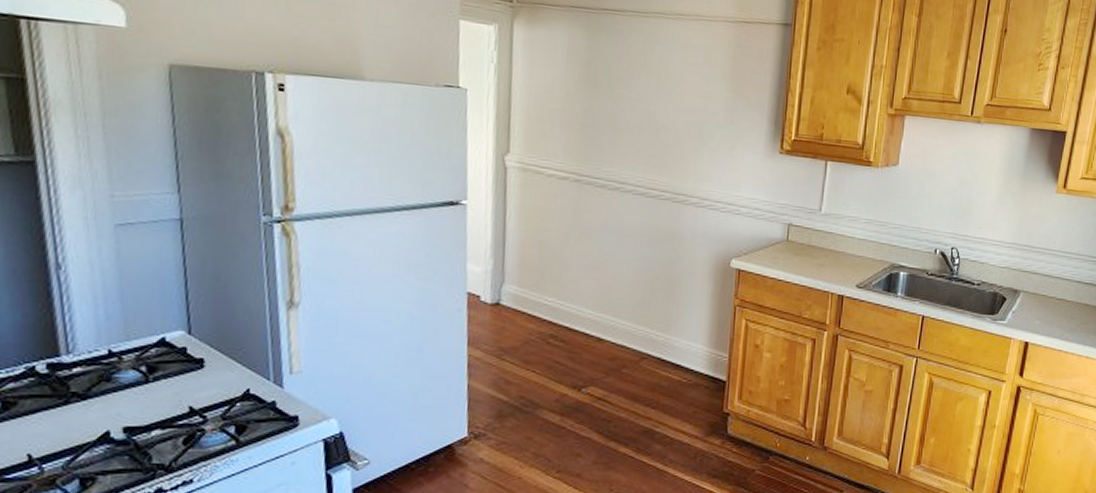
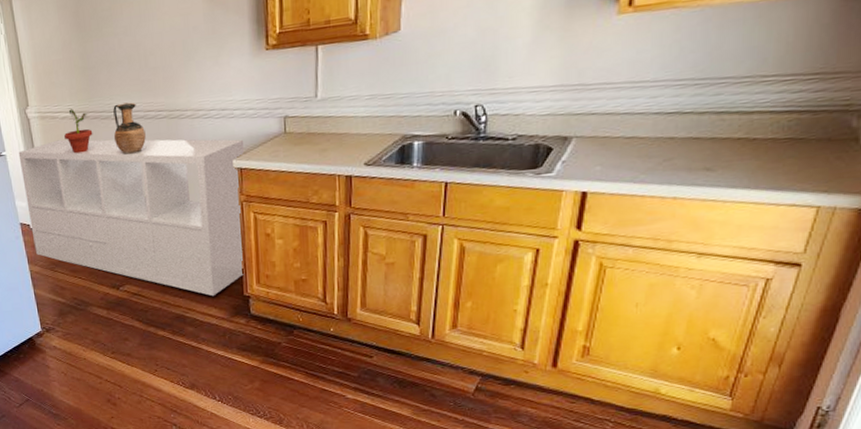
storage cabinet: none [480,199,747,410] -> present [18,139,244,297]
potted plant: none [547,165,583,221] -> present [64,108,93,154]
ceramic jug: none [606,173,644,233] -> present [113,102,146,155]

